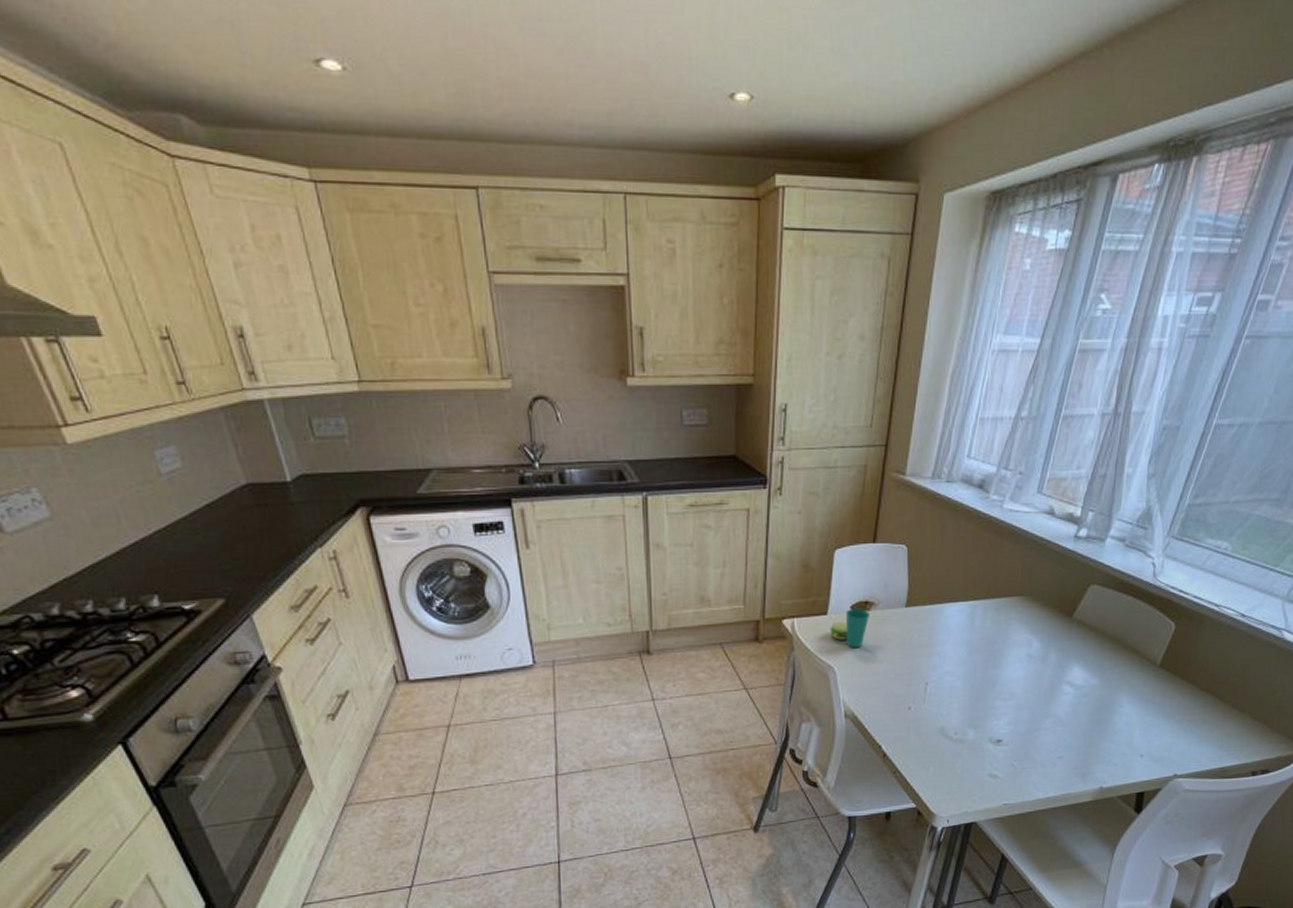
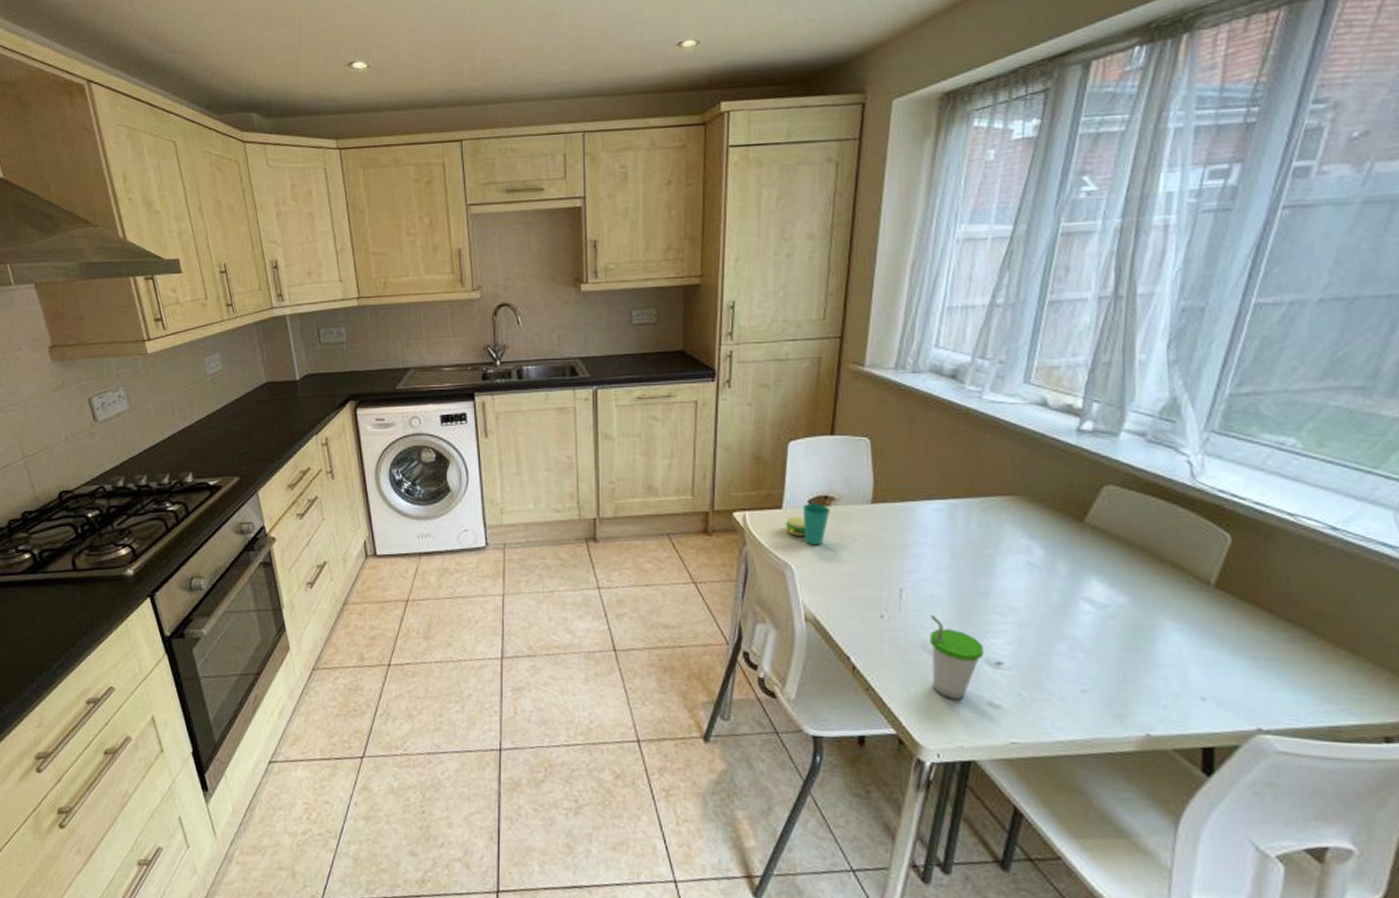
cup: none [947,704,989,774] -> present [930,615,985,700]

